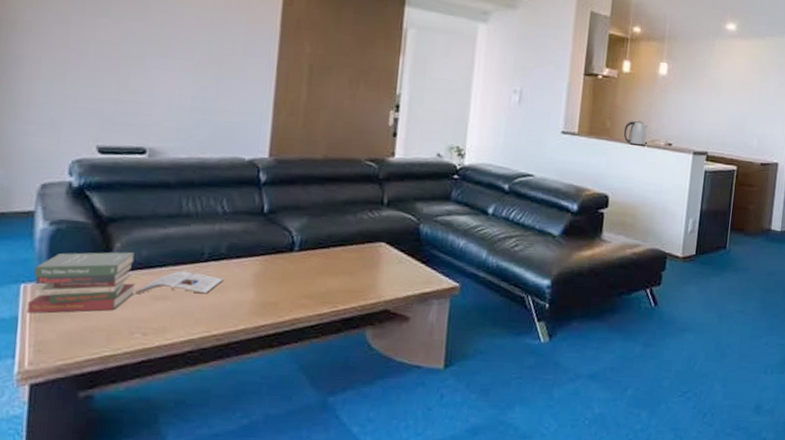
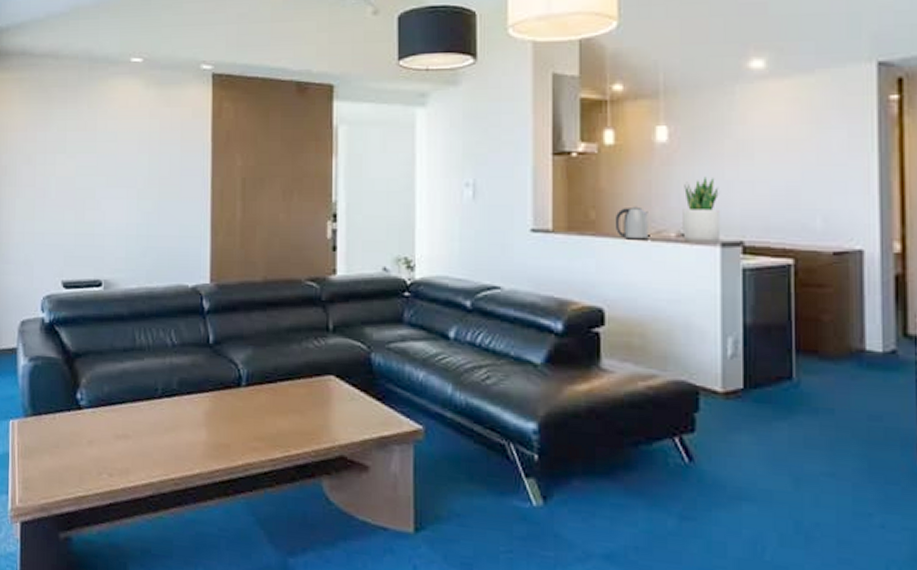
books: present [27,252,135,313] -> none [16,388,100,450]
magazine: present [135,271,223,295] -> none [101,408,177,434]
planter: none [669,103,697,152] -> present [682,176,721,243]

